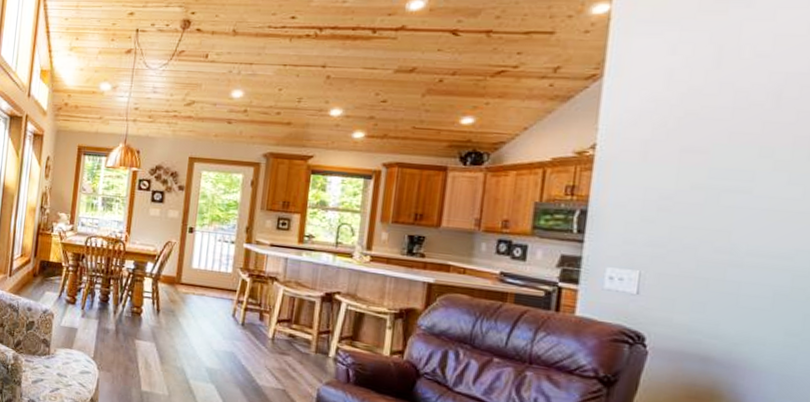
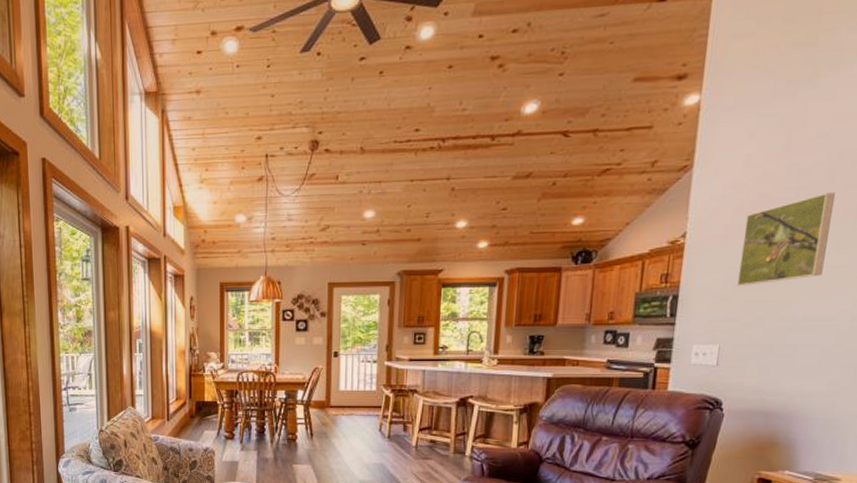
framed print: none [661,116,783,209] -> present [737,192,836,286]

